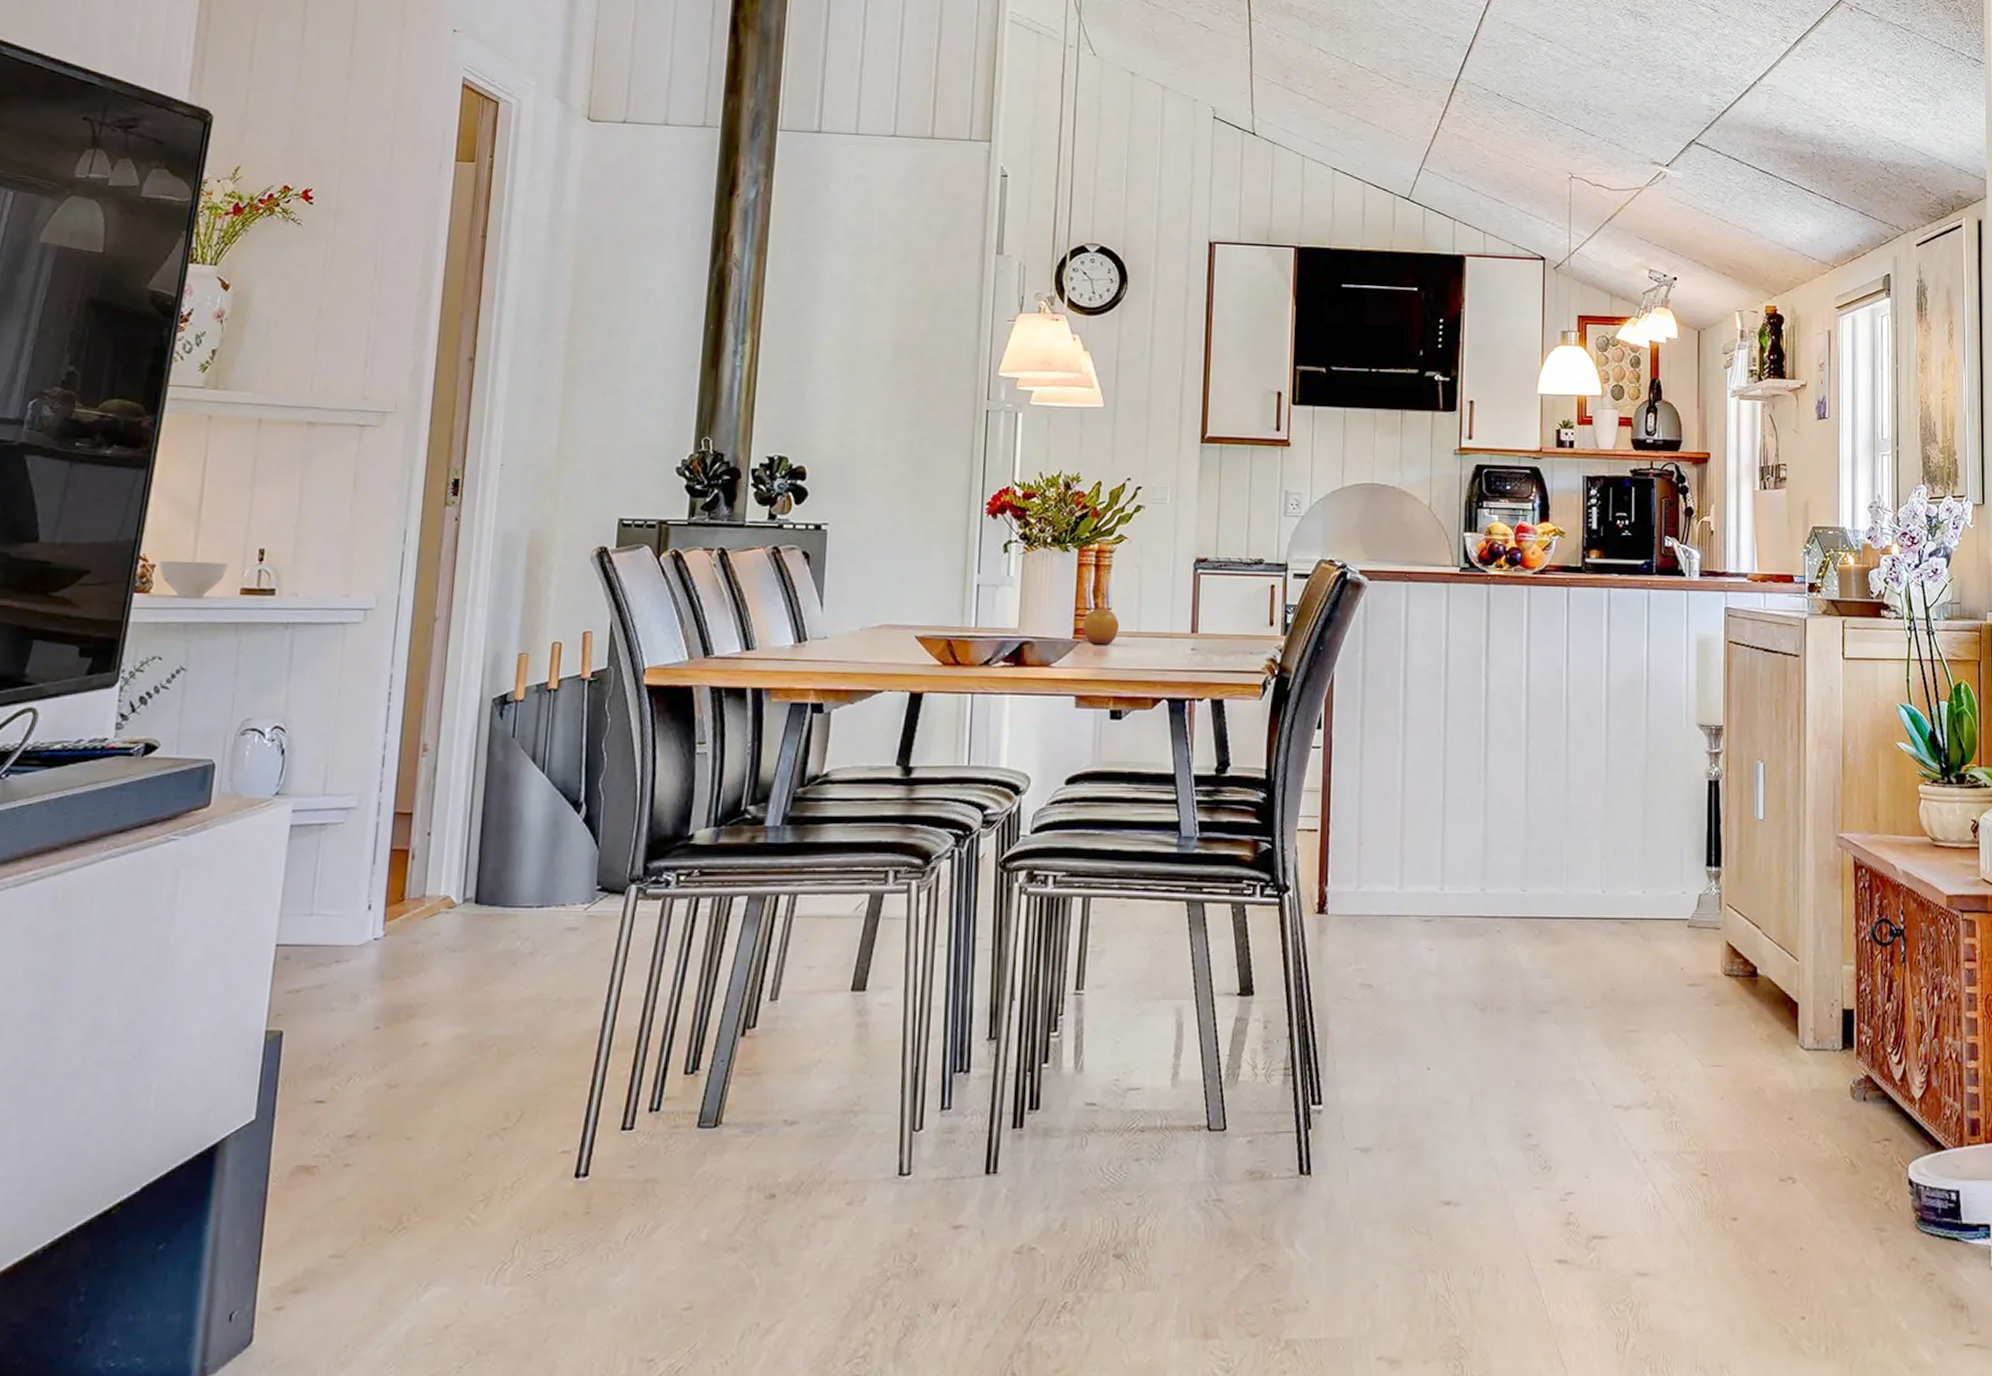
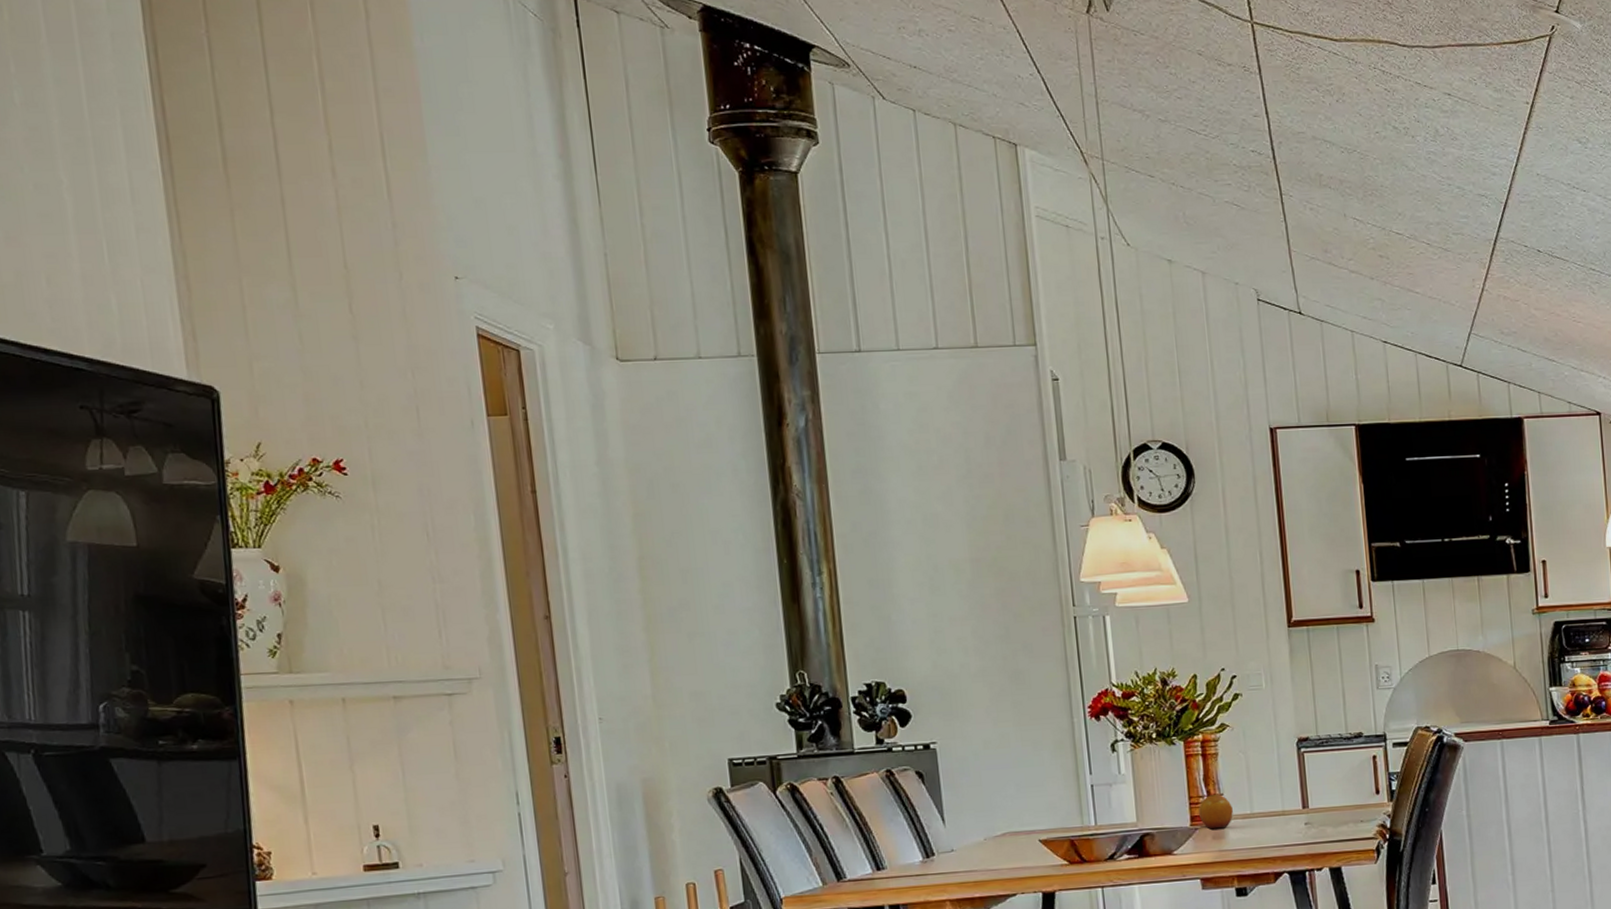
bowl: present [159,560,229,598] -> none [274,842,346,881]

